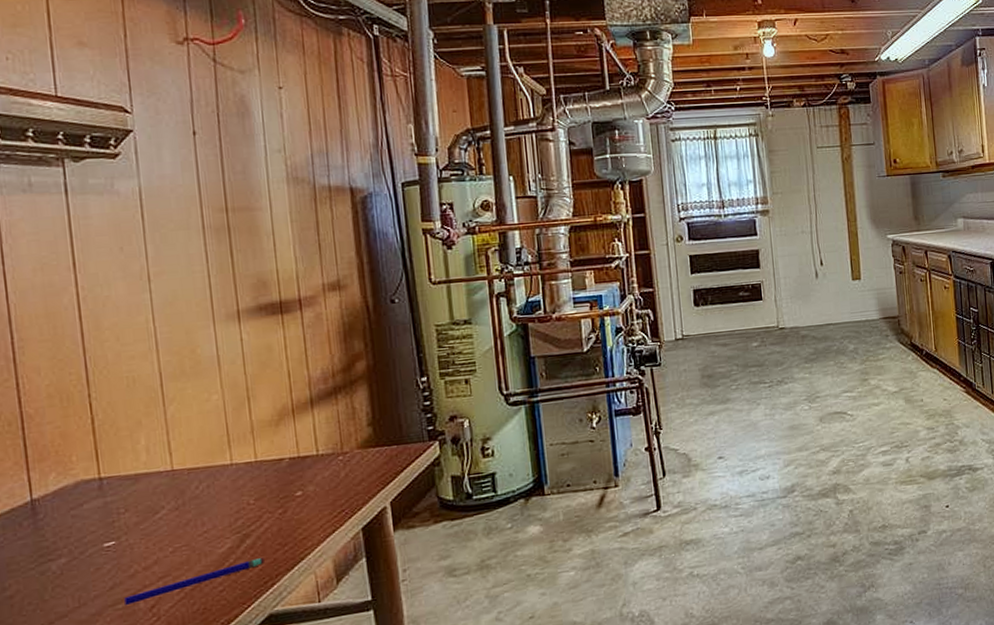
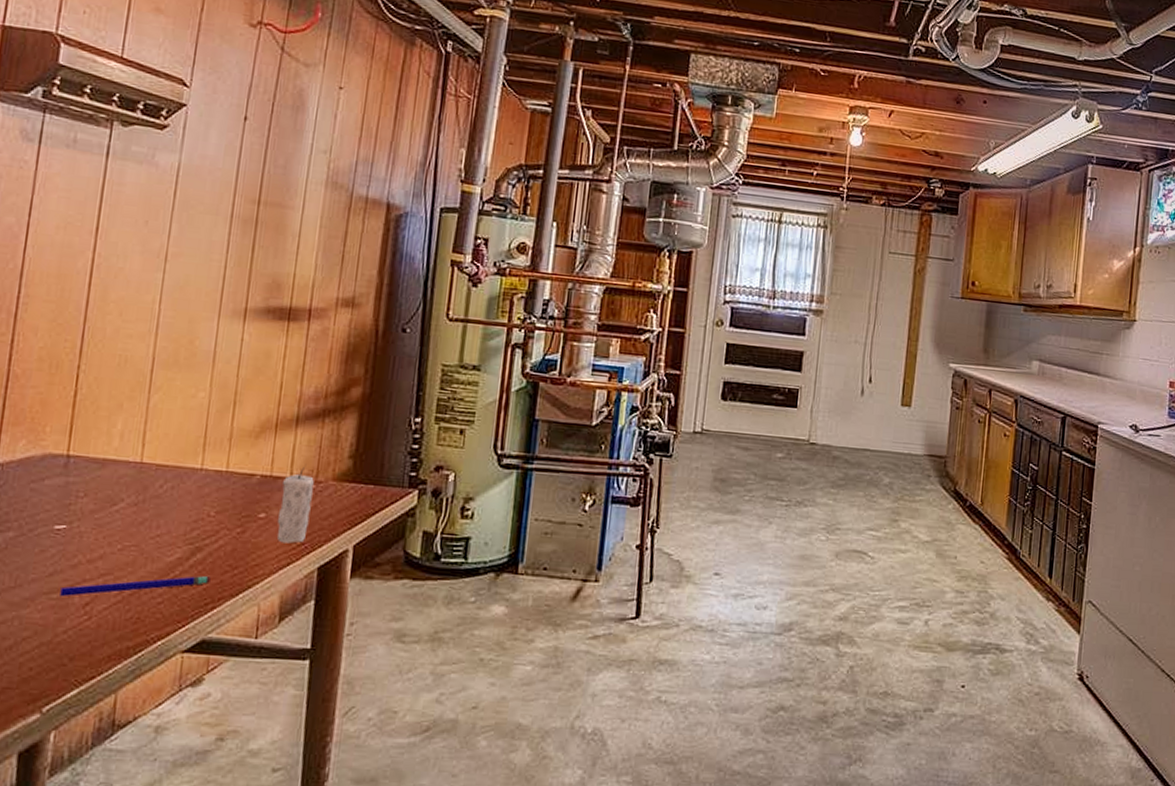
candle: none [311,440,344,514] -> present [276,465,314,544]

